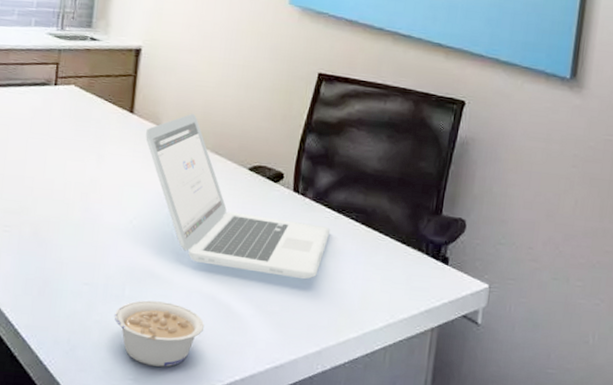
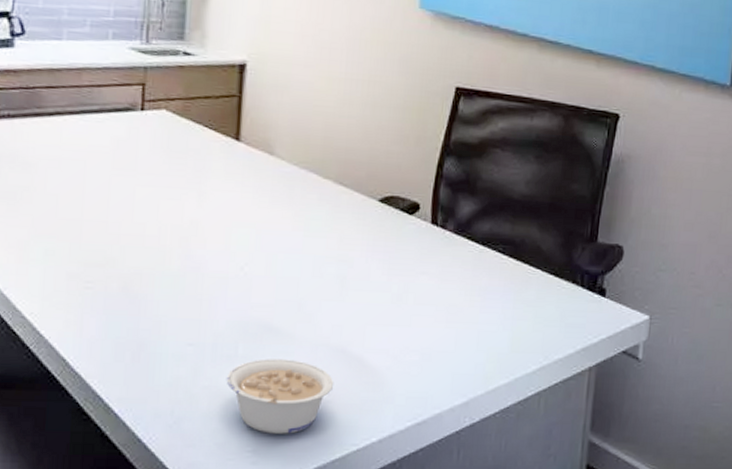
laptop: present [145,113,331,280] -> none [256,138,475,323]

